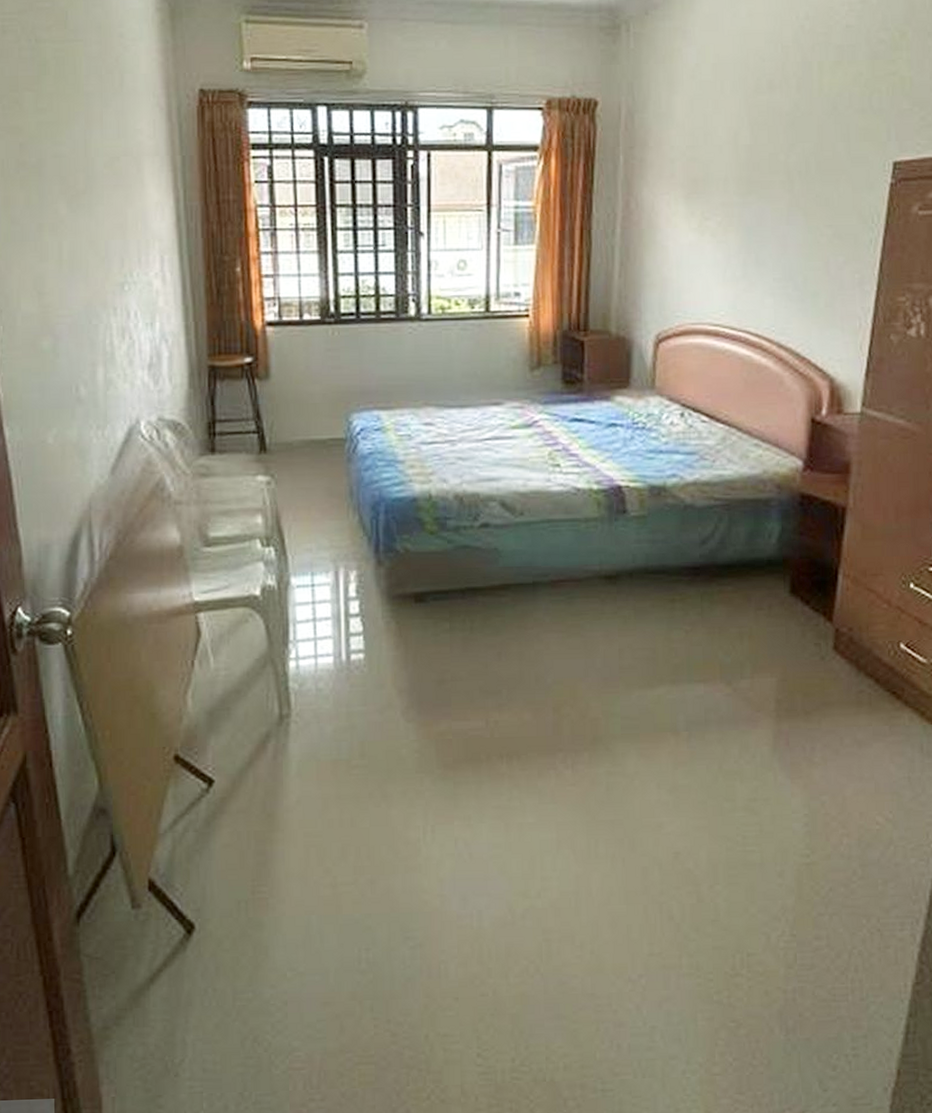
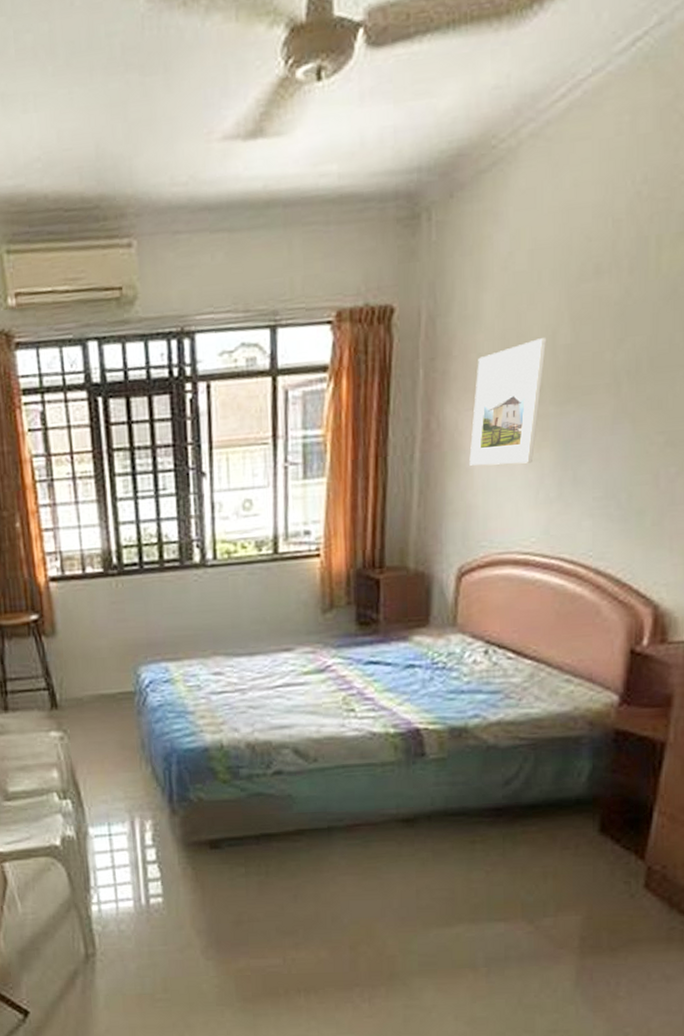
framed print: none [664,138,730,245] -> present [469,338,547,466]

